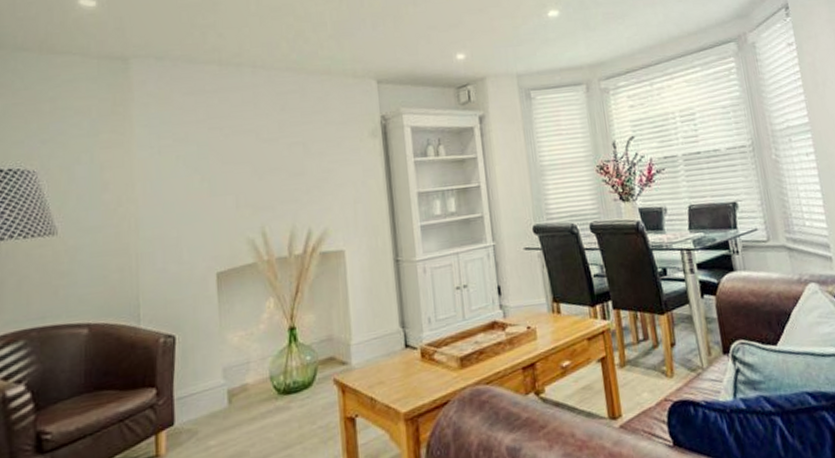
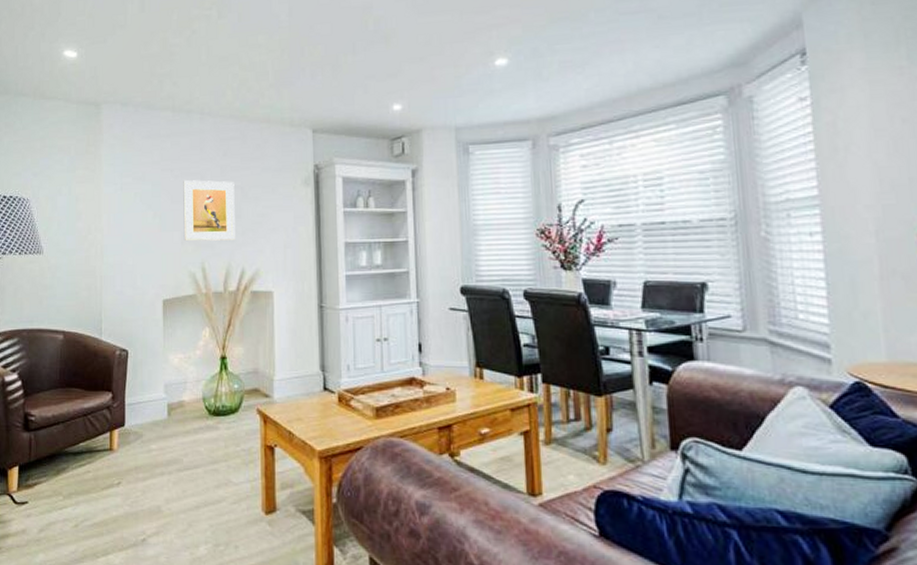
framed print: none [235,137,299,205] -> present [183,179,235,242]

